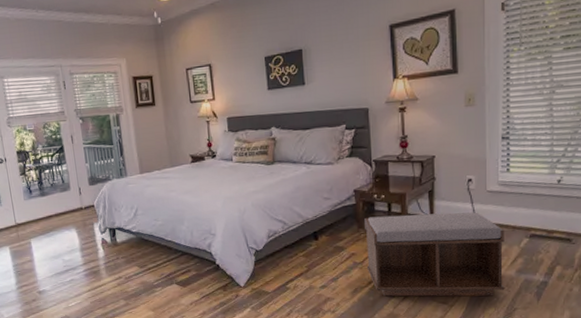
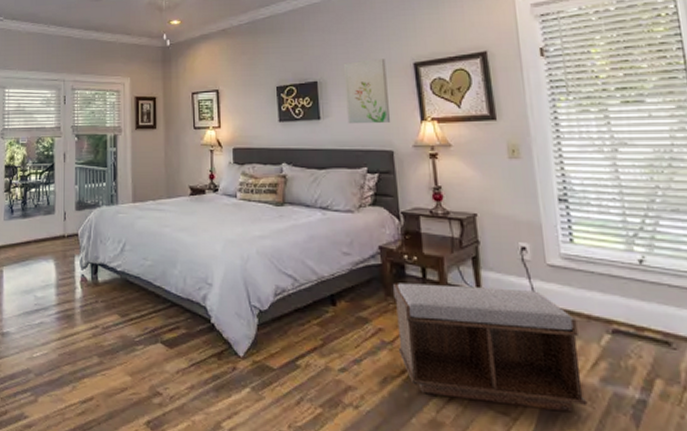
wall art: none [327,23,368,86] -> present [344,59,391,123]

